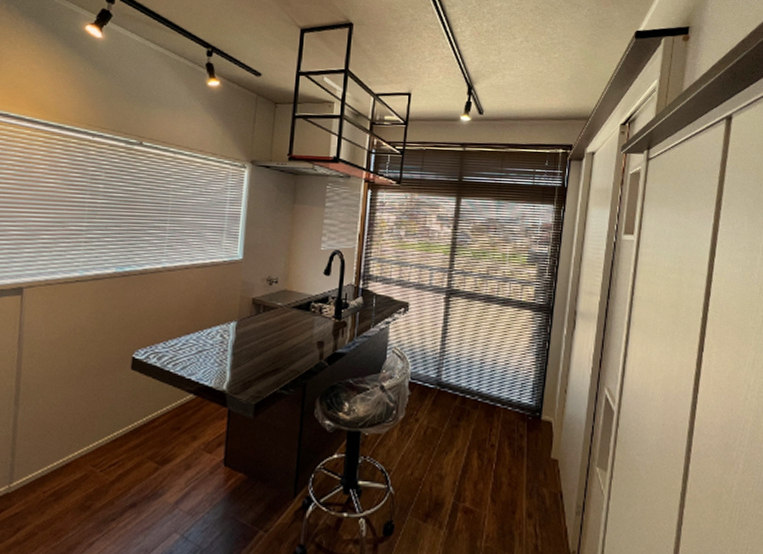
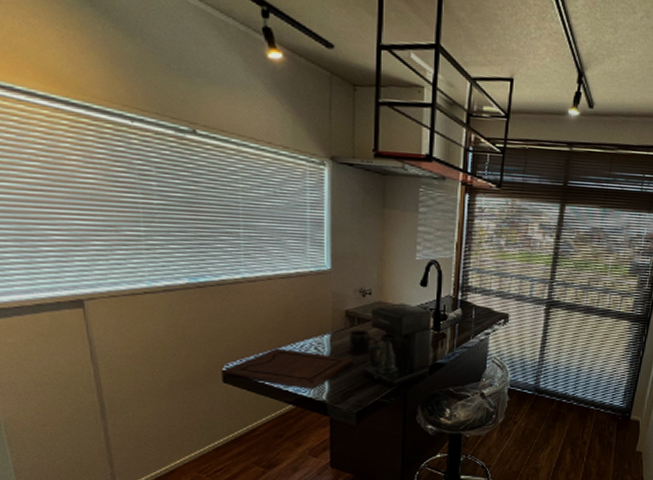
cutting board: none [131,335,256,378] -> present [221,348,353,389]
mug: none [252,317,282,344] -> present [349,329,379,356]
coffee maker: none [263,291,334,378] -> present [362,303,432,387]

